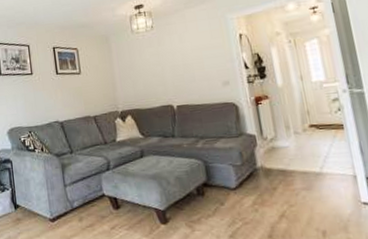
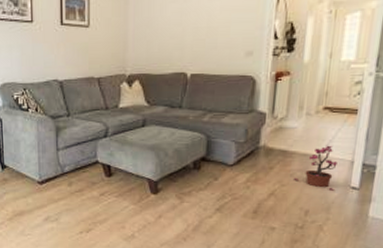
potted plant: none [300,161,346,208] -> present [294,145,338,191]

